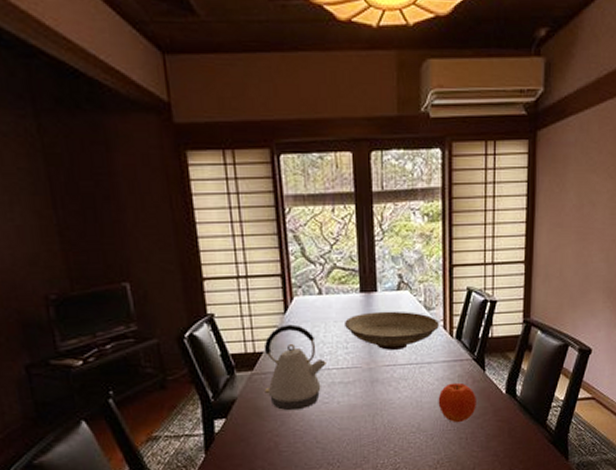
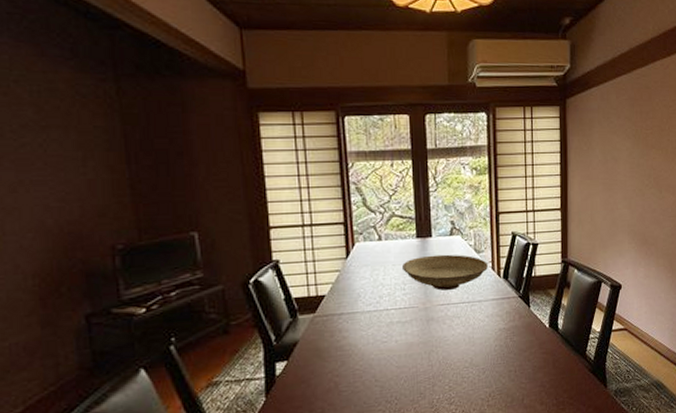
kettle: present [263,324,326,411] -> none [326,268,385,351]
fruit: present [438,382,476,423] -> none [488,318,523,357]

